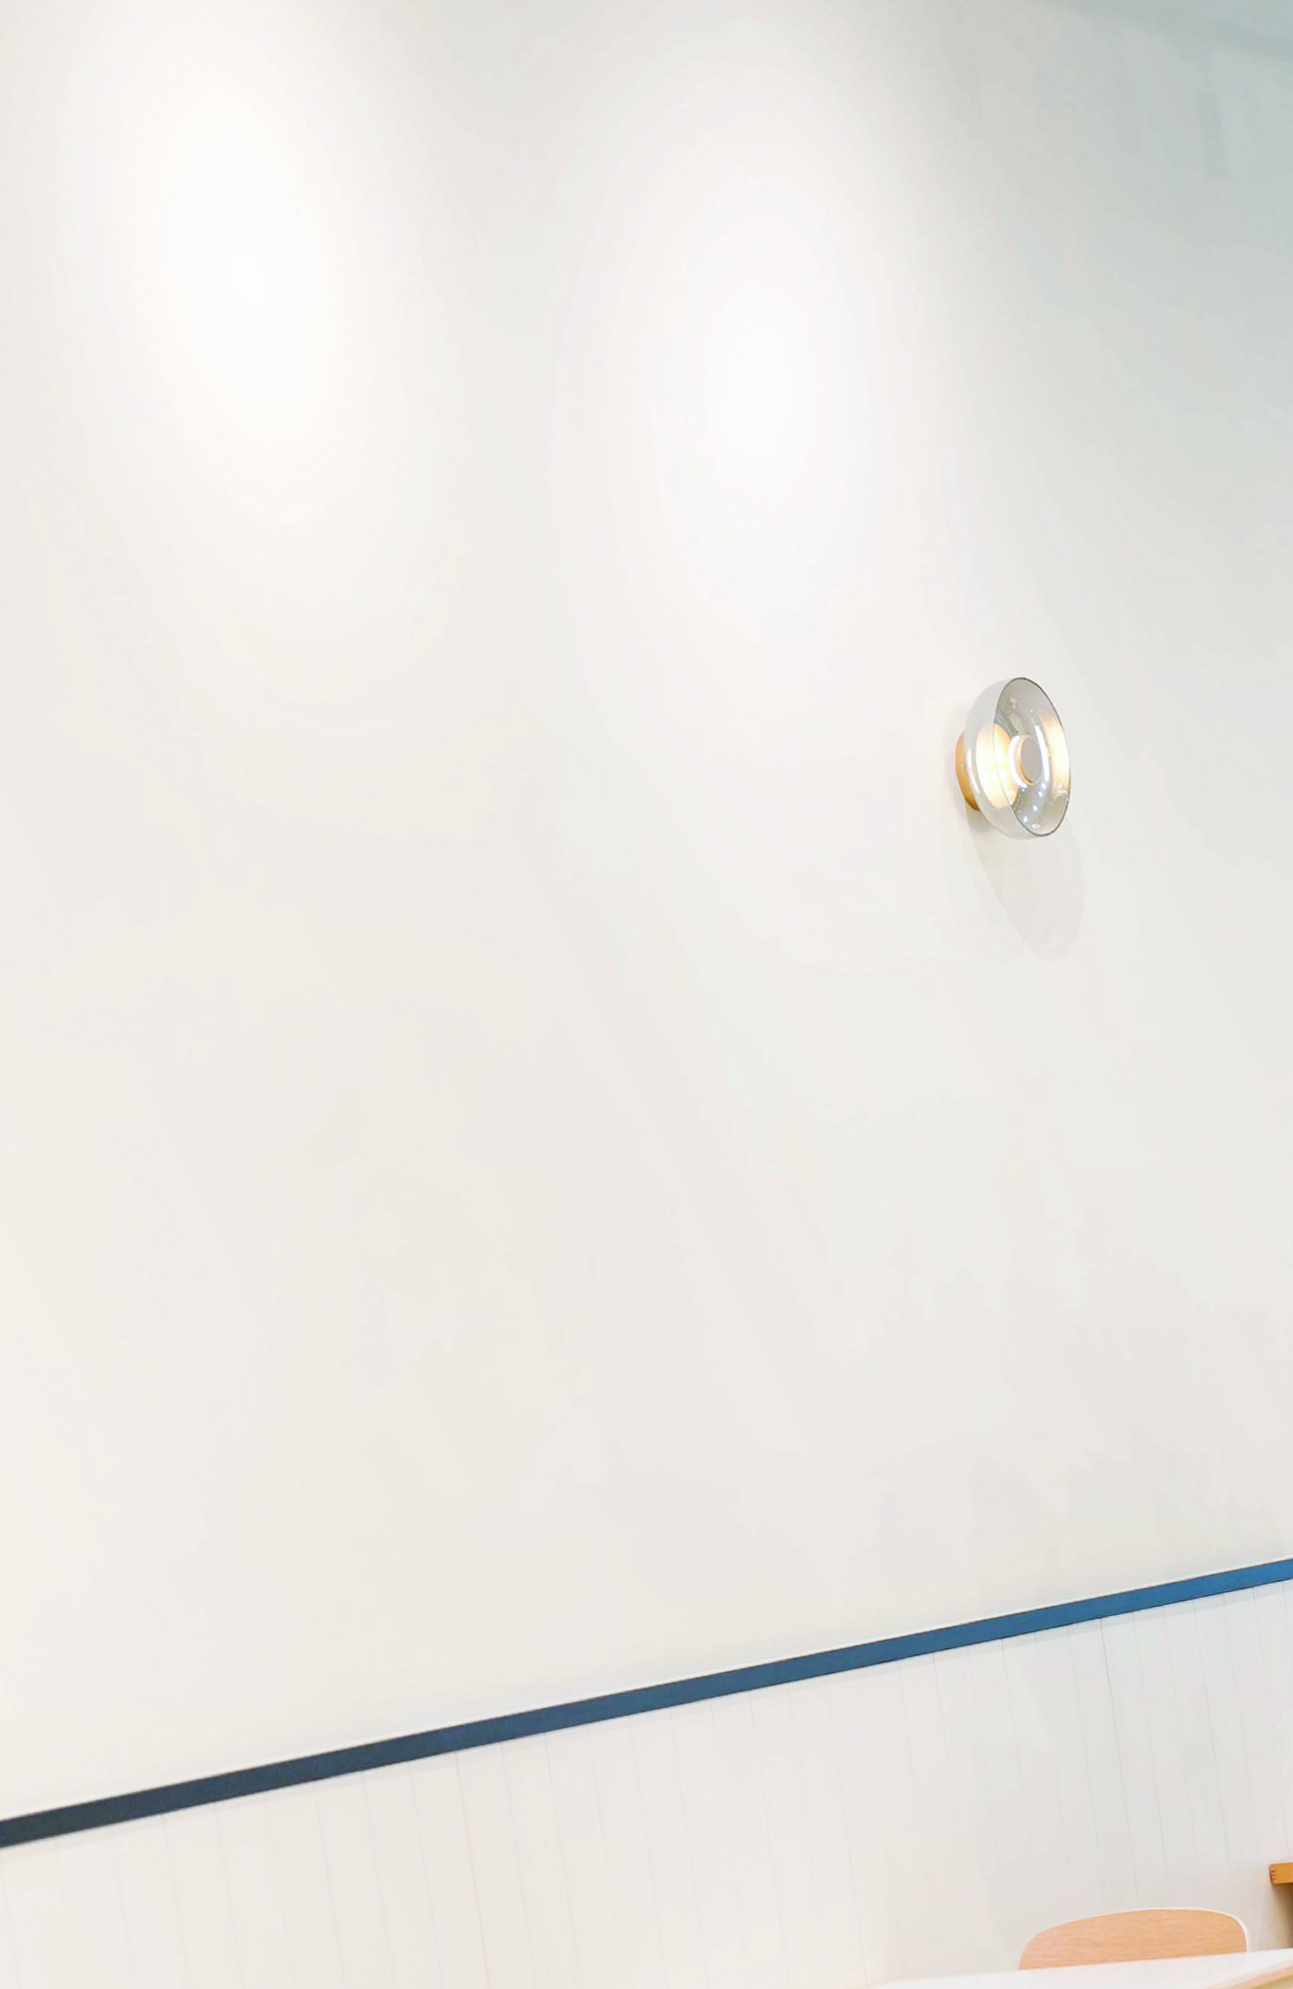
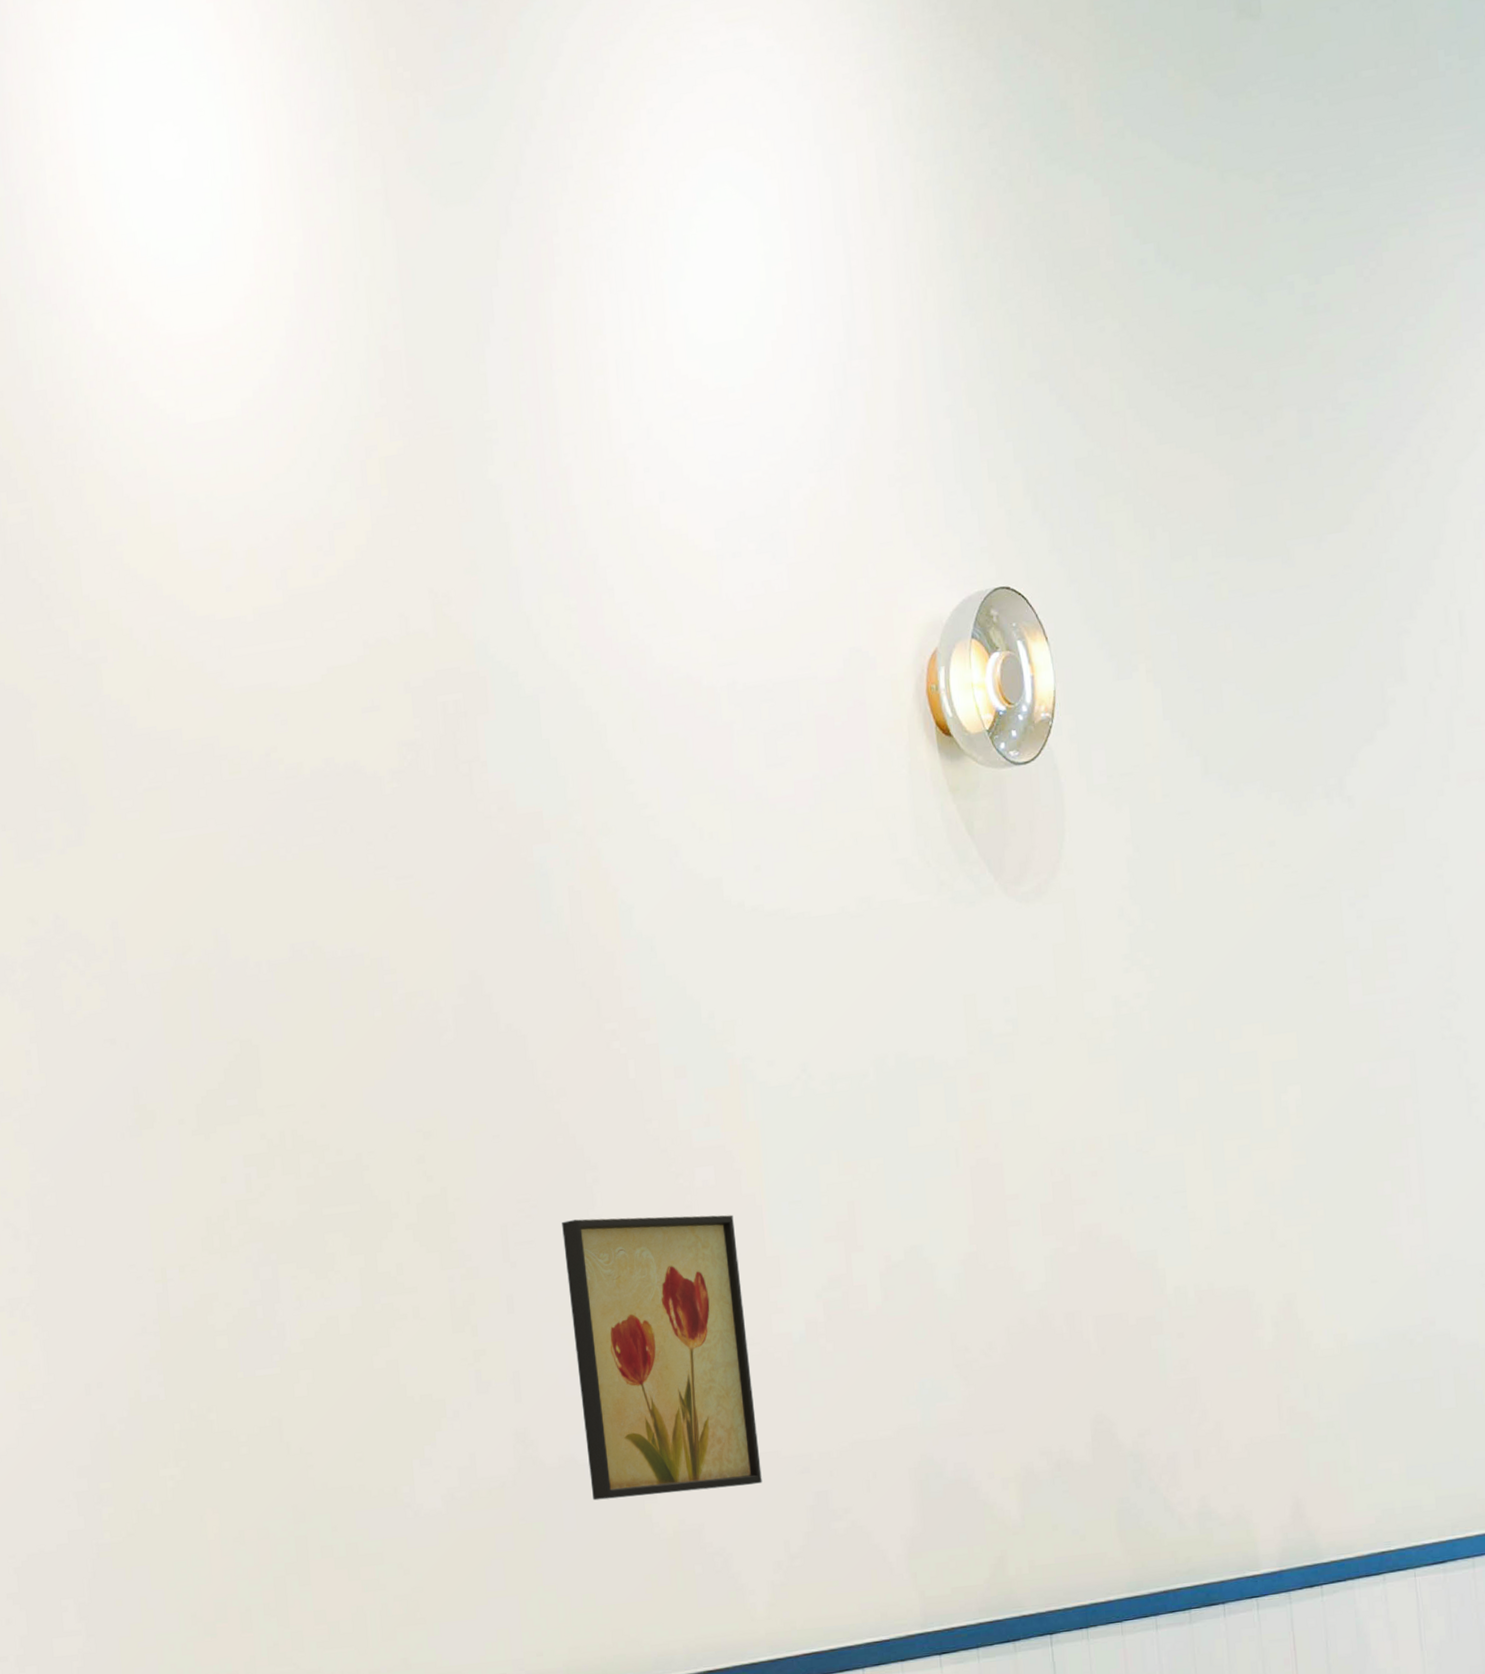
wall art: none [644,1242,835,1505] -> present [562,1214,762,1501]

